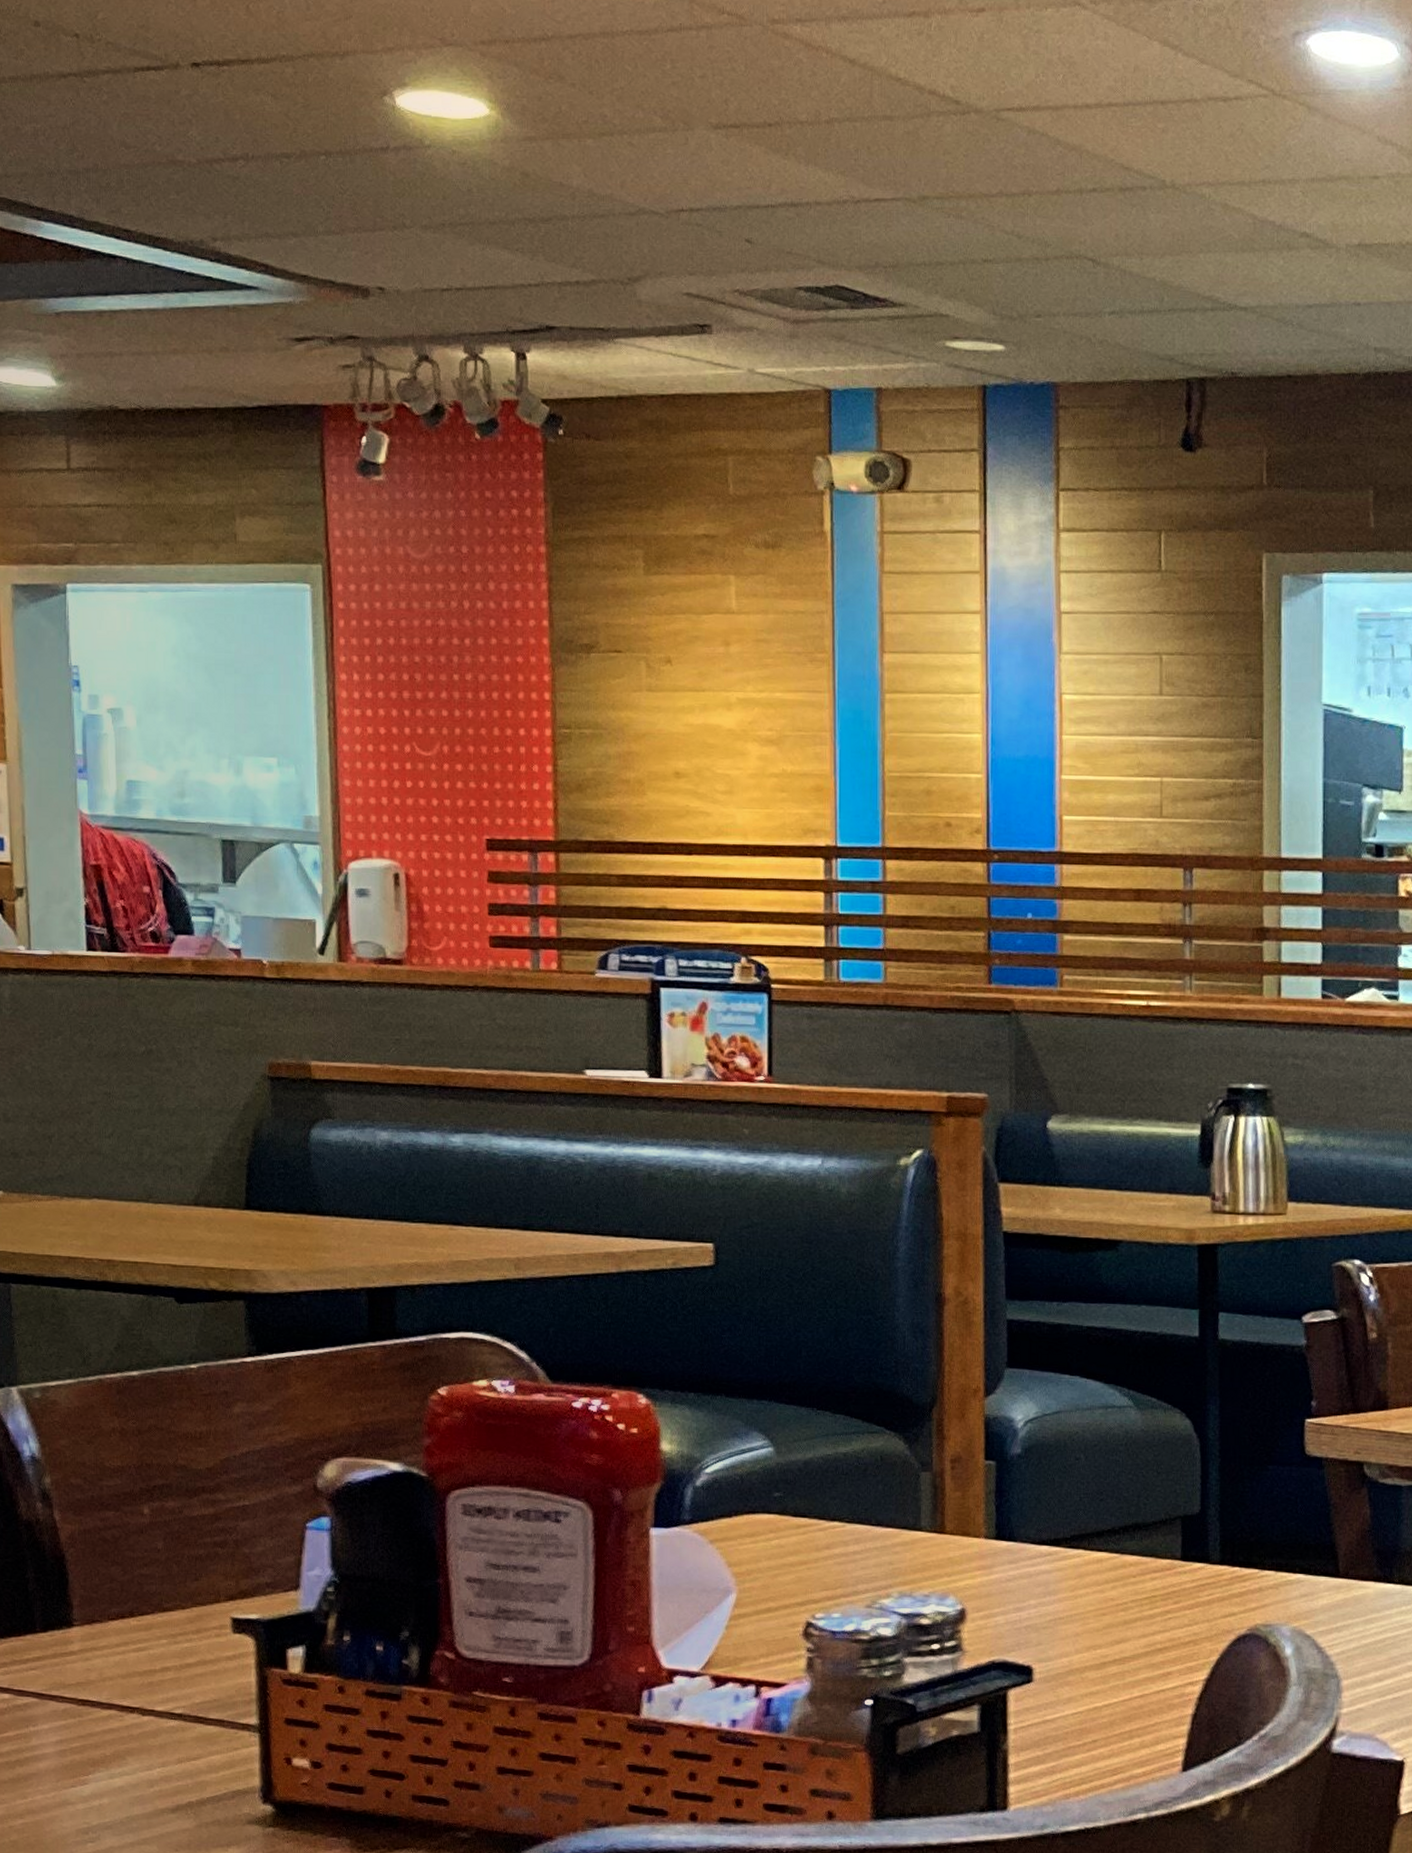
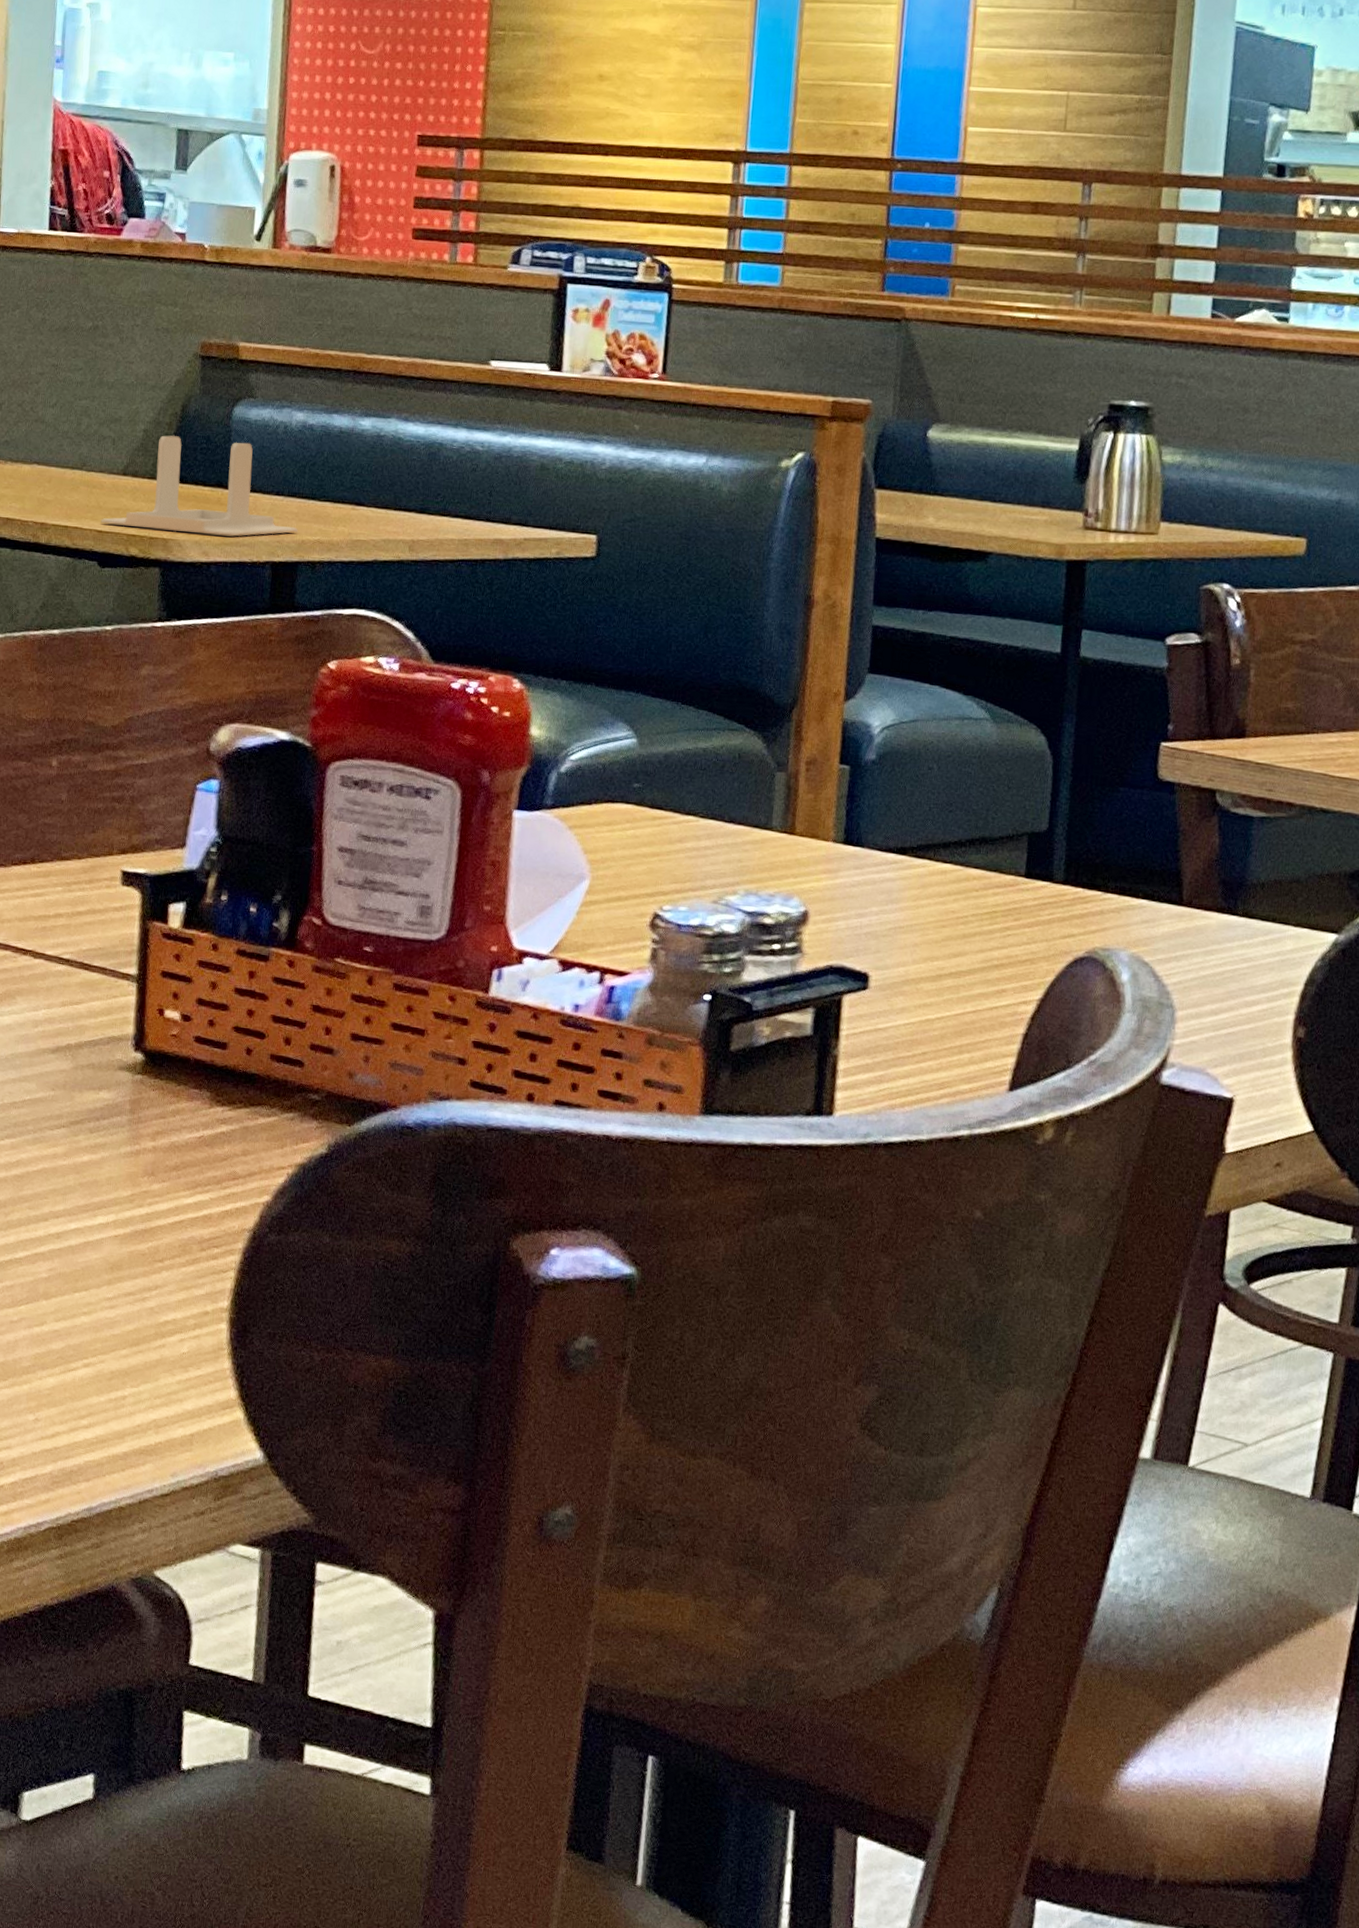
napkin holder: none [174,1162,393,1264] -> present [101,435,298,537]

